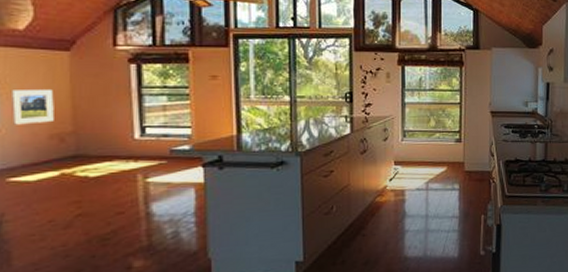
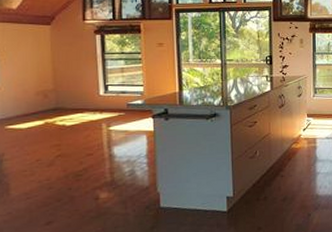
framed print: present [10,90,54,125] -> none [7,56,39,84]

